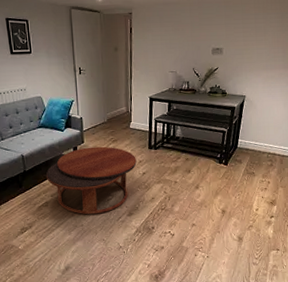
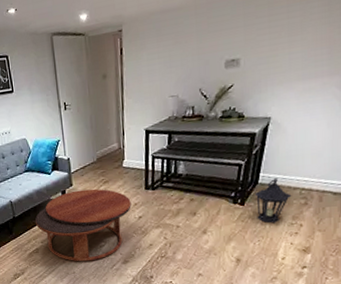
lantern: none [235,143,262,181] -> present [254,177,292,223]

